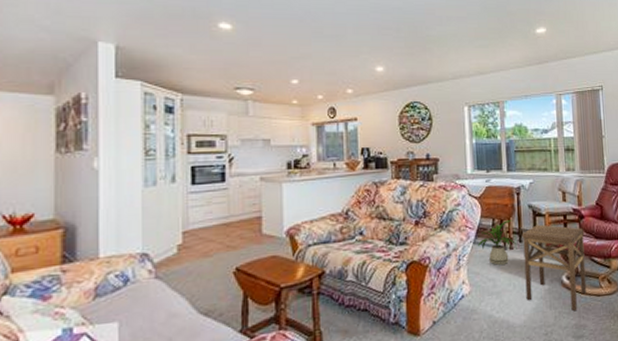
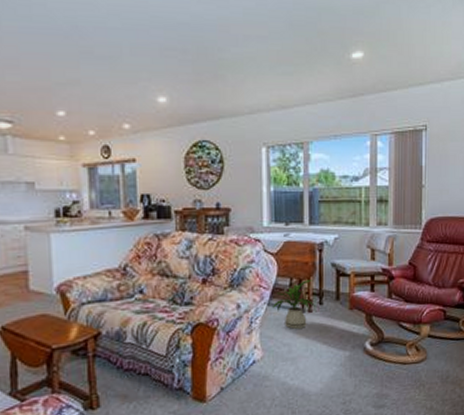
side table: present [521,224,587,311] -> none [322,285,392,379]

